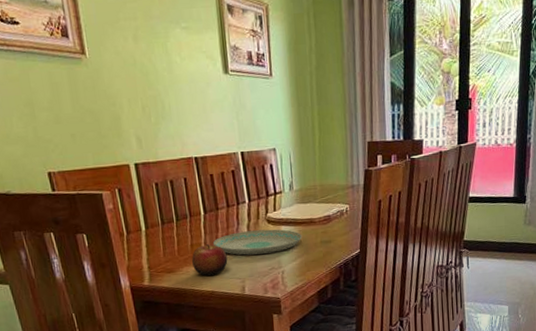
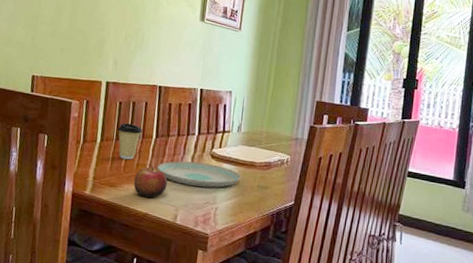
coffee cup: none [160,204,189,243] -> present [117,123,143,160]

